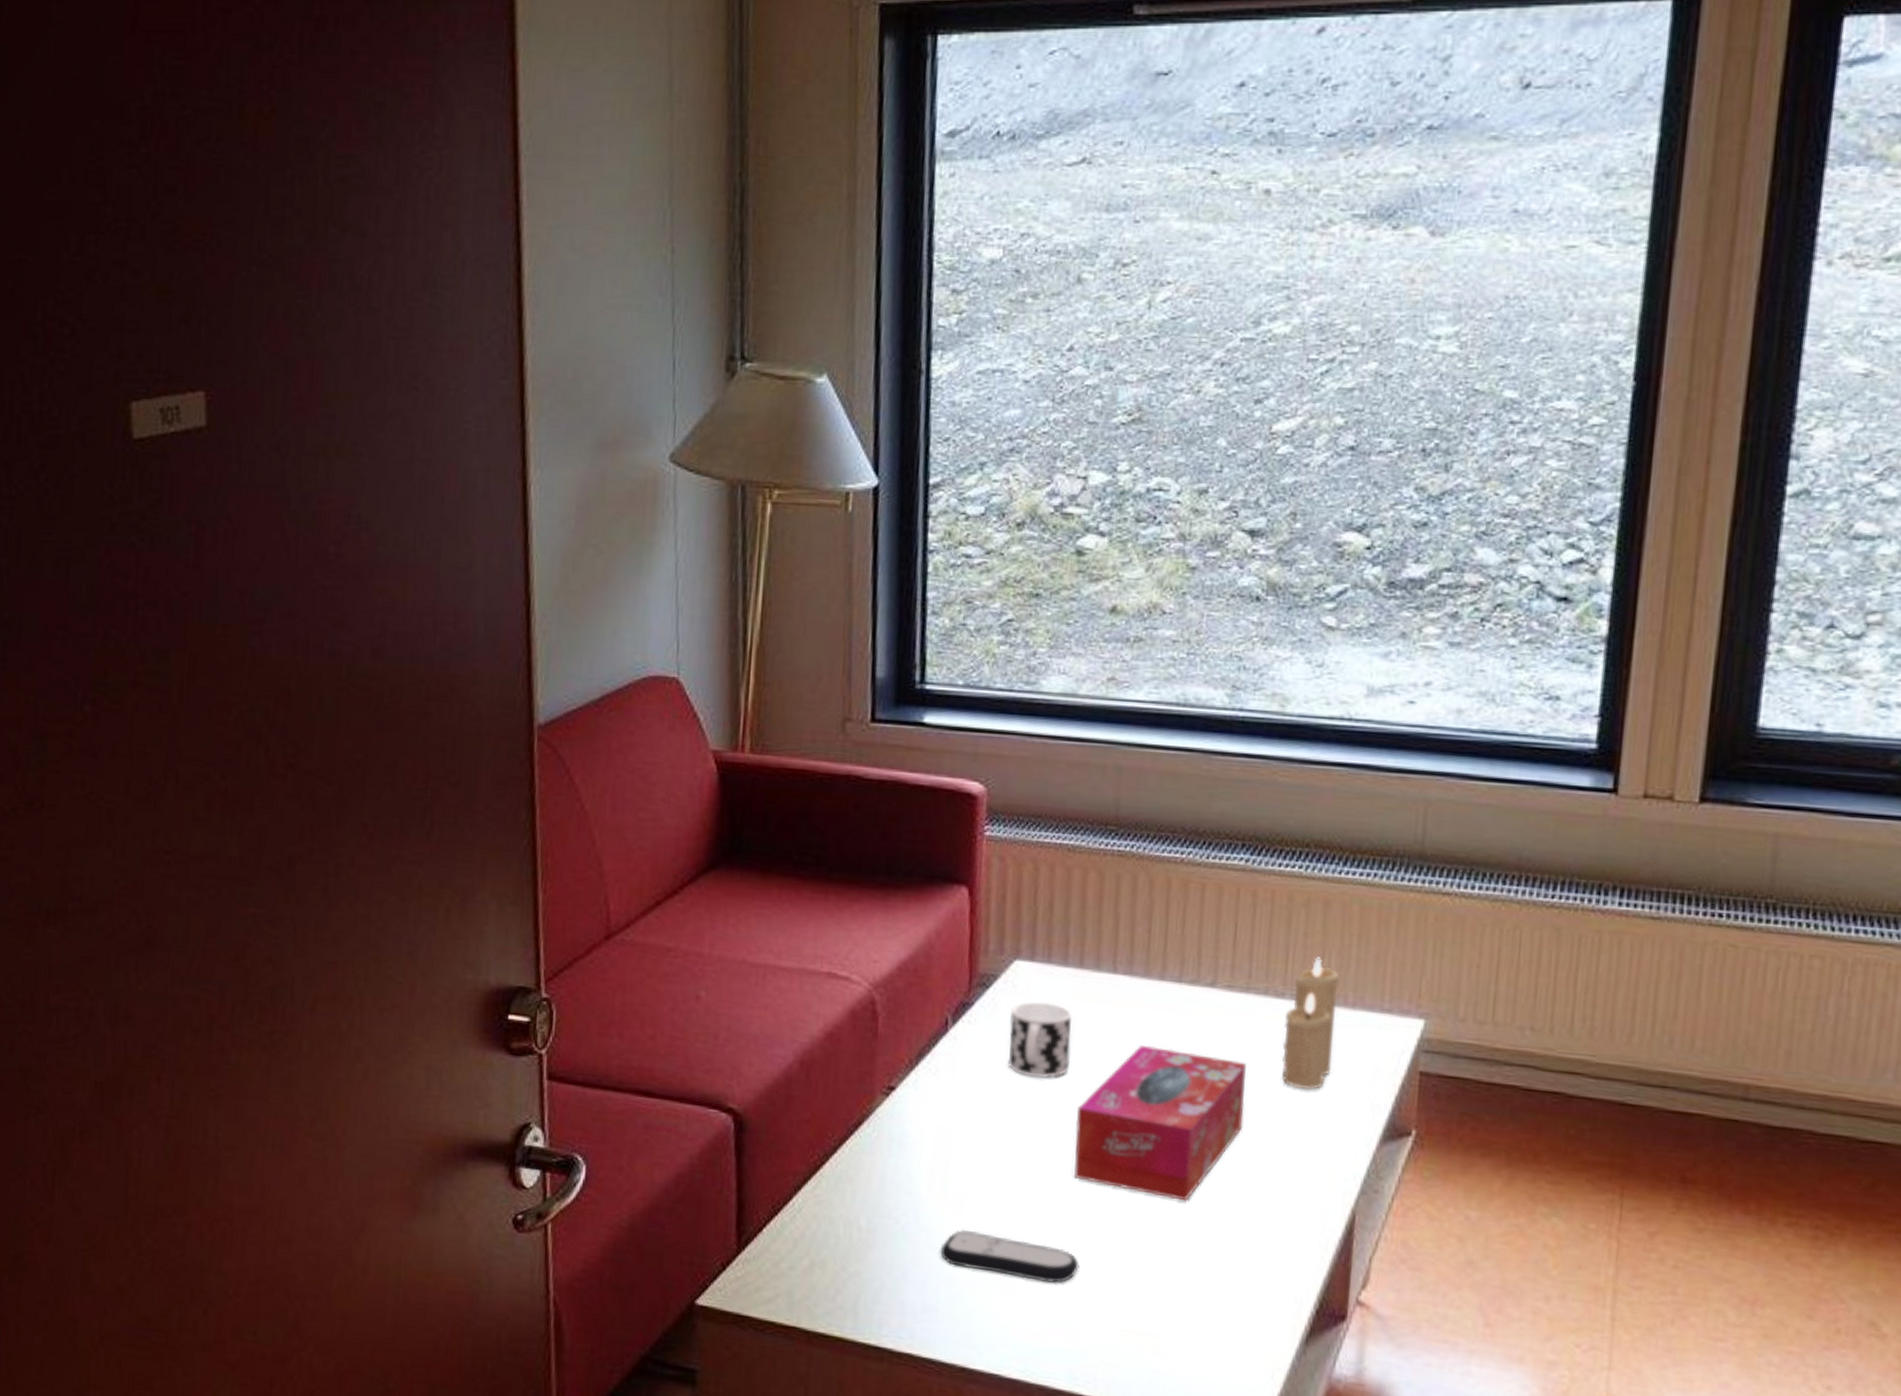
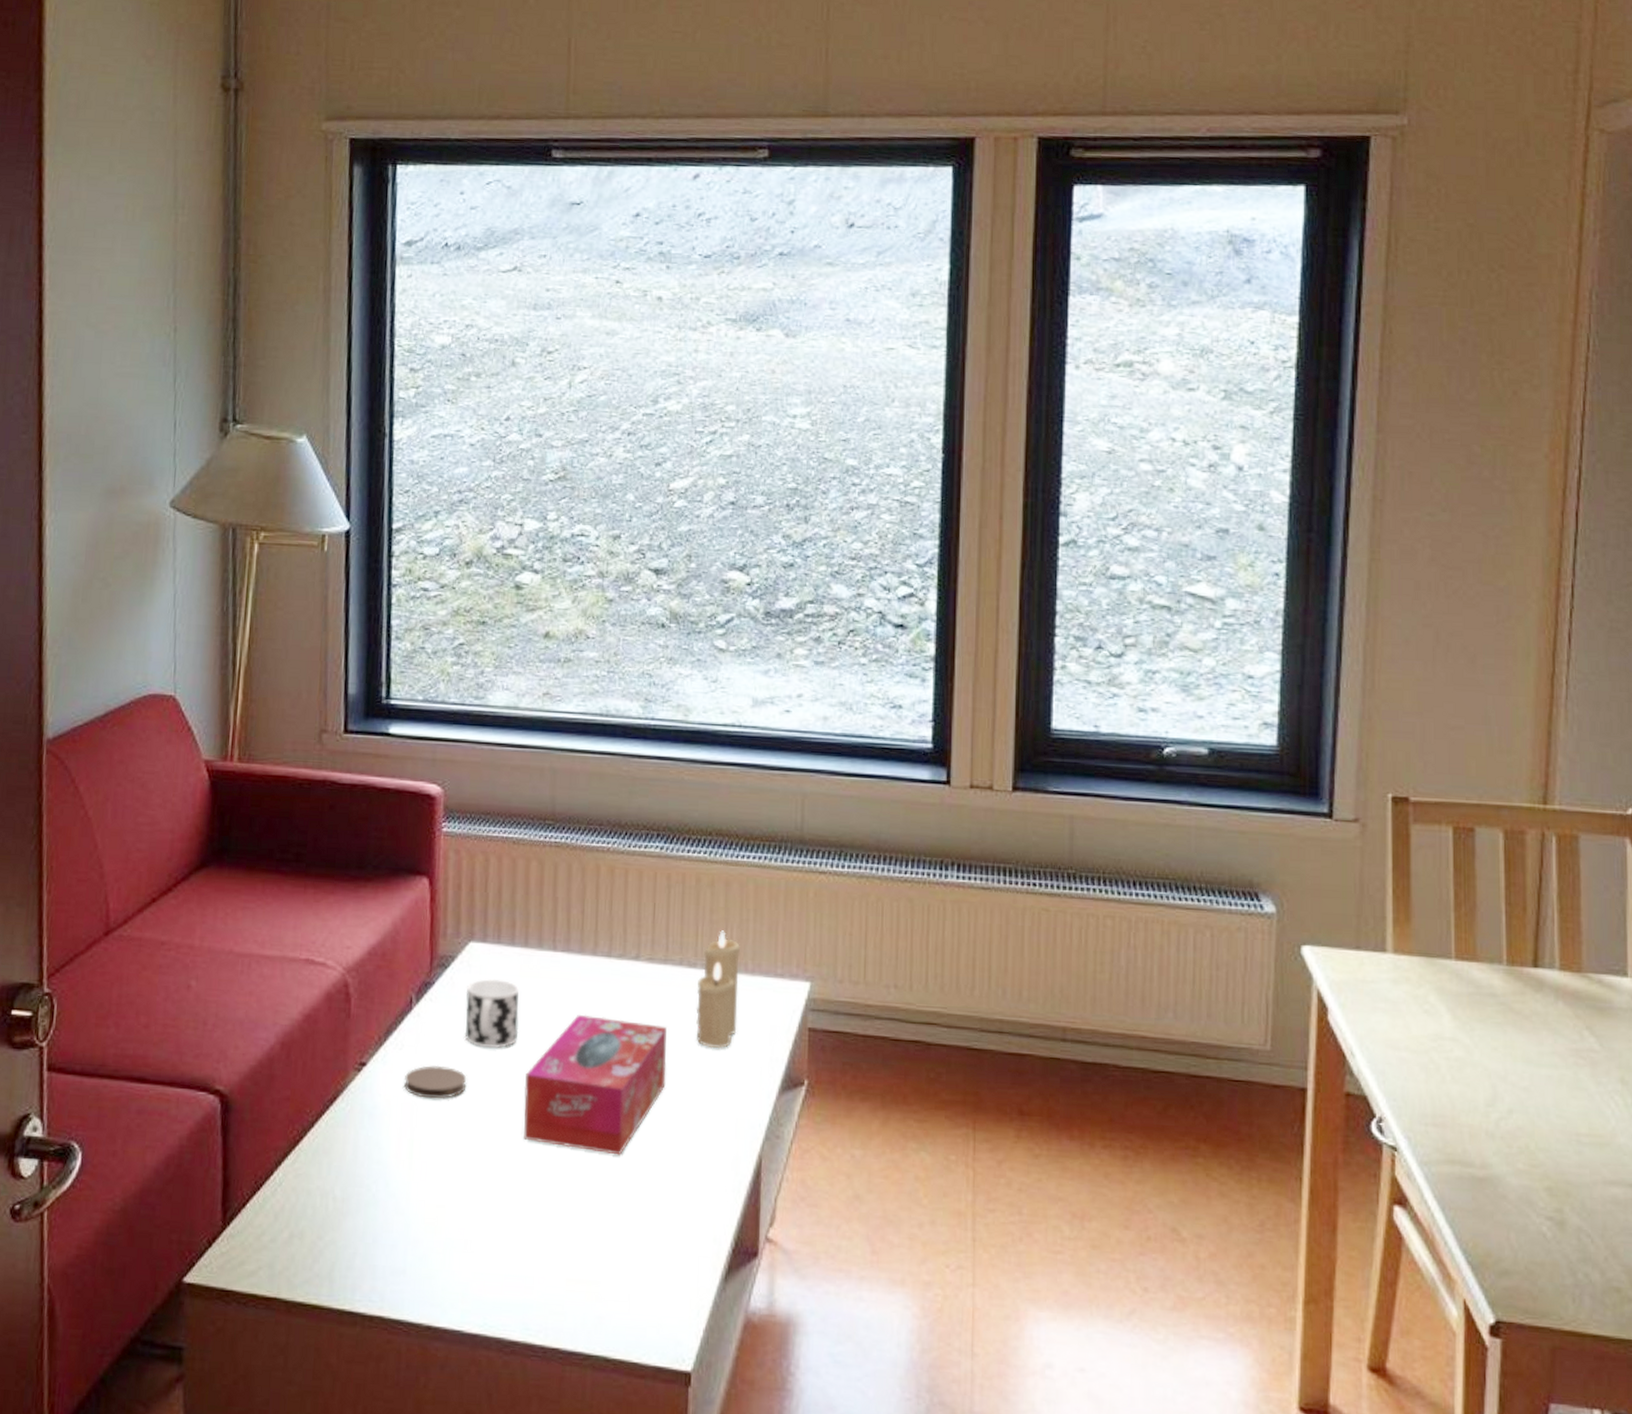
coaster: none [938,1093,1010,1130] -> present [404,1065,467,1099]
remote control: present [940,1229,1079,1284] -> none [407,1193,530,1240]

